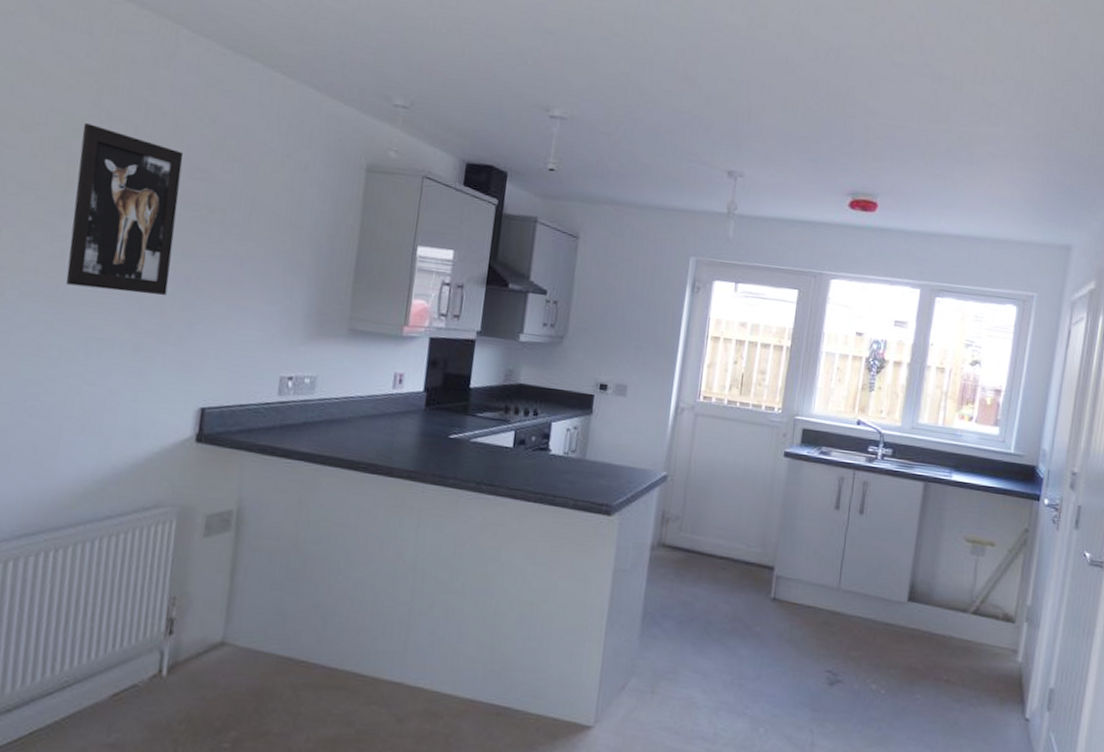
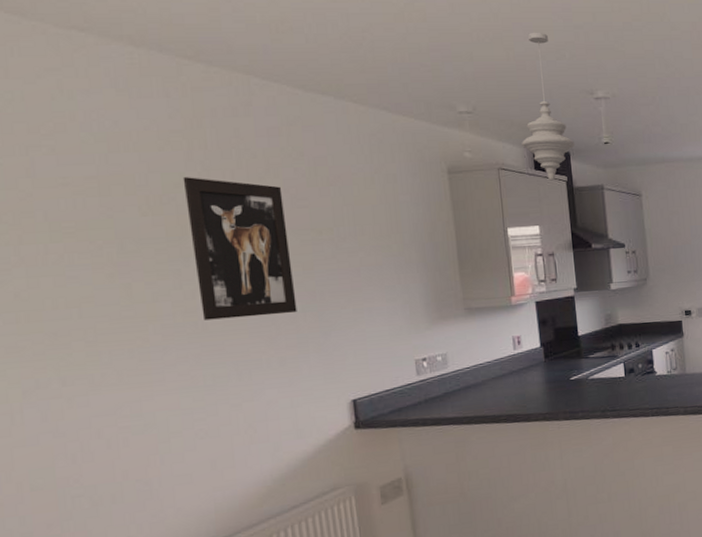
pendant light: none [455,29,516,202] -> present [522,32,576,181]

